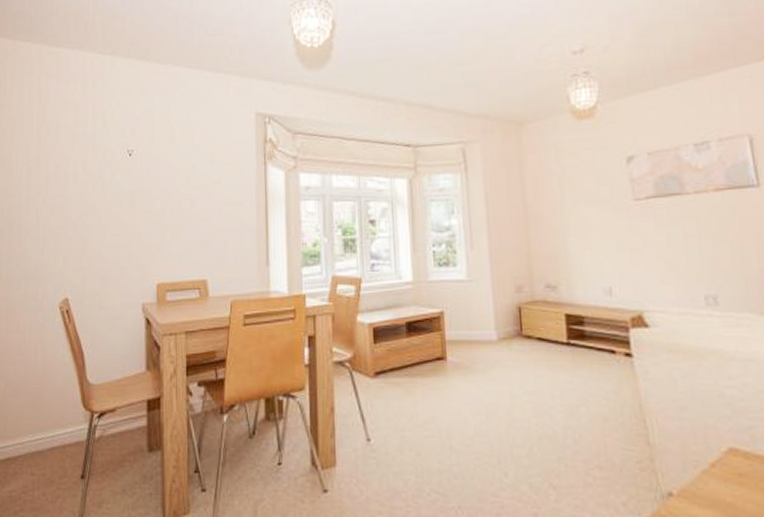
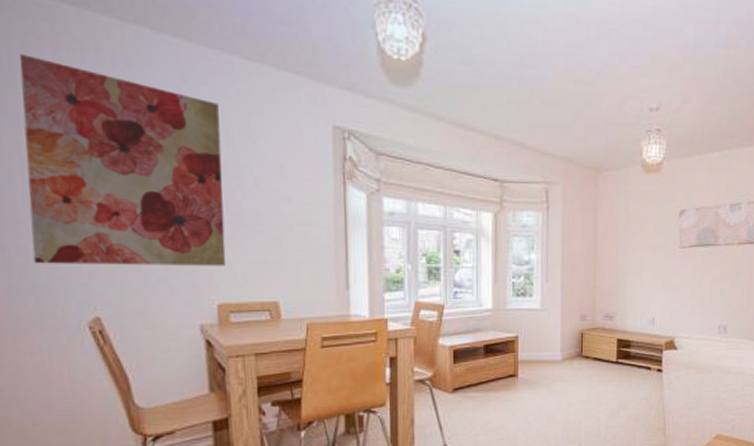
wall art: none [28,90,167,253] -> present [19,54,226,266]

